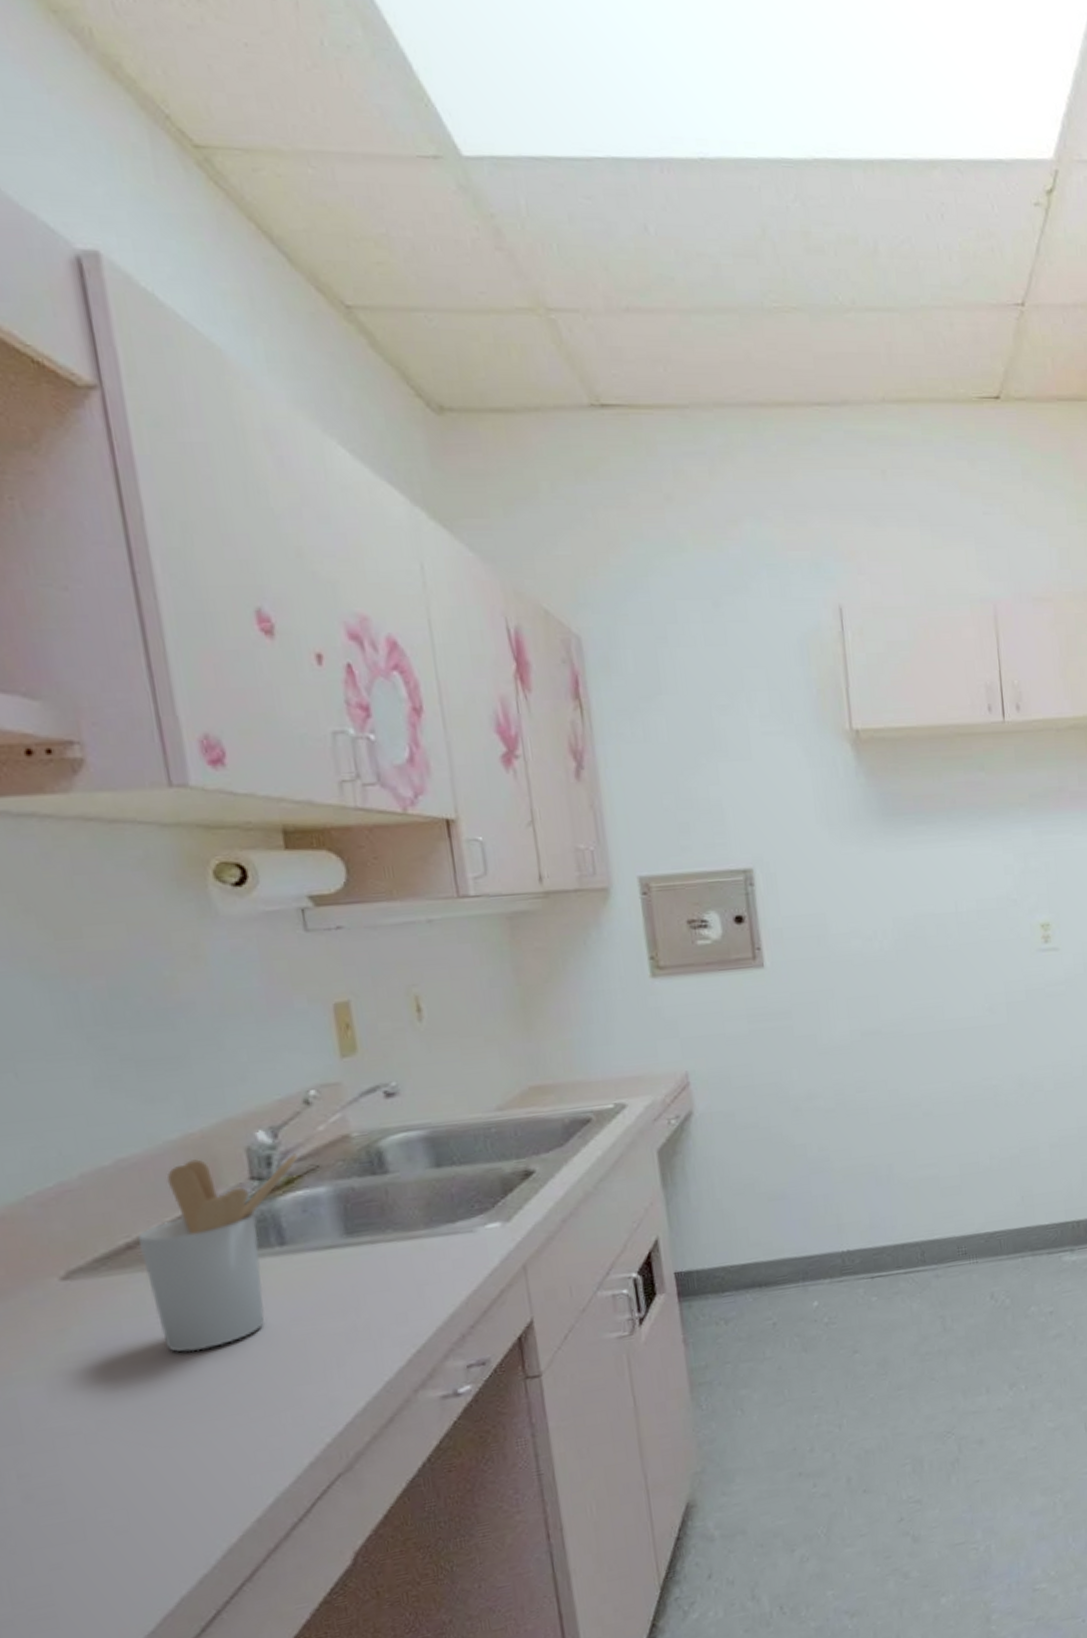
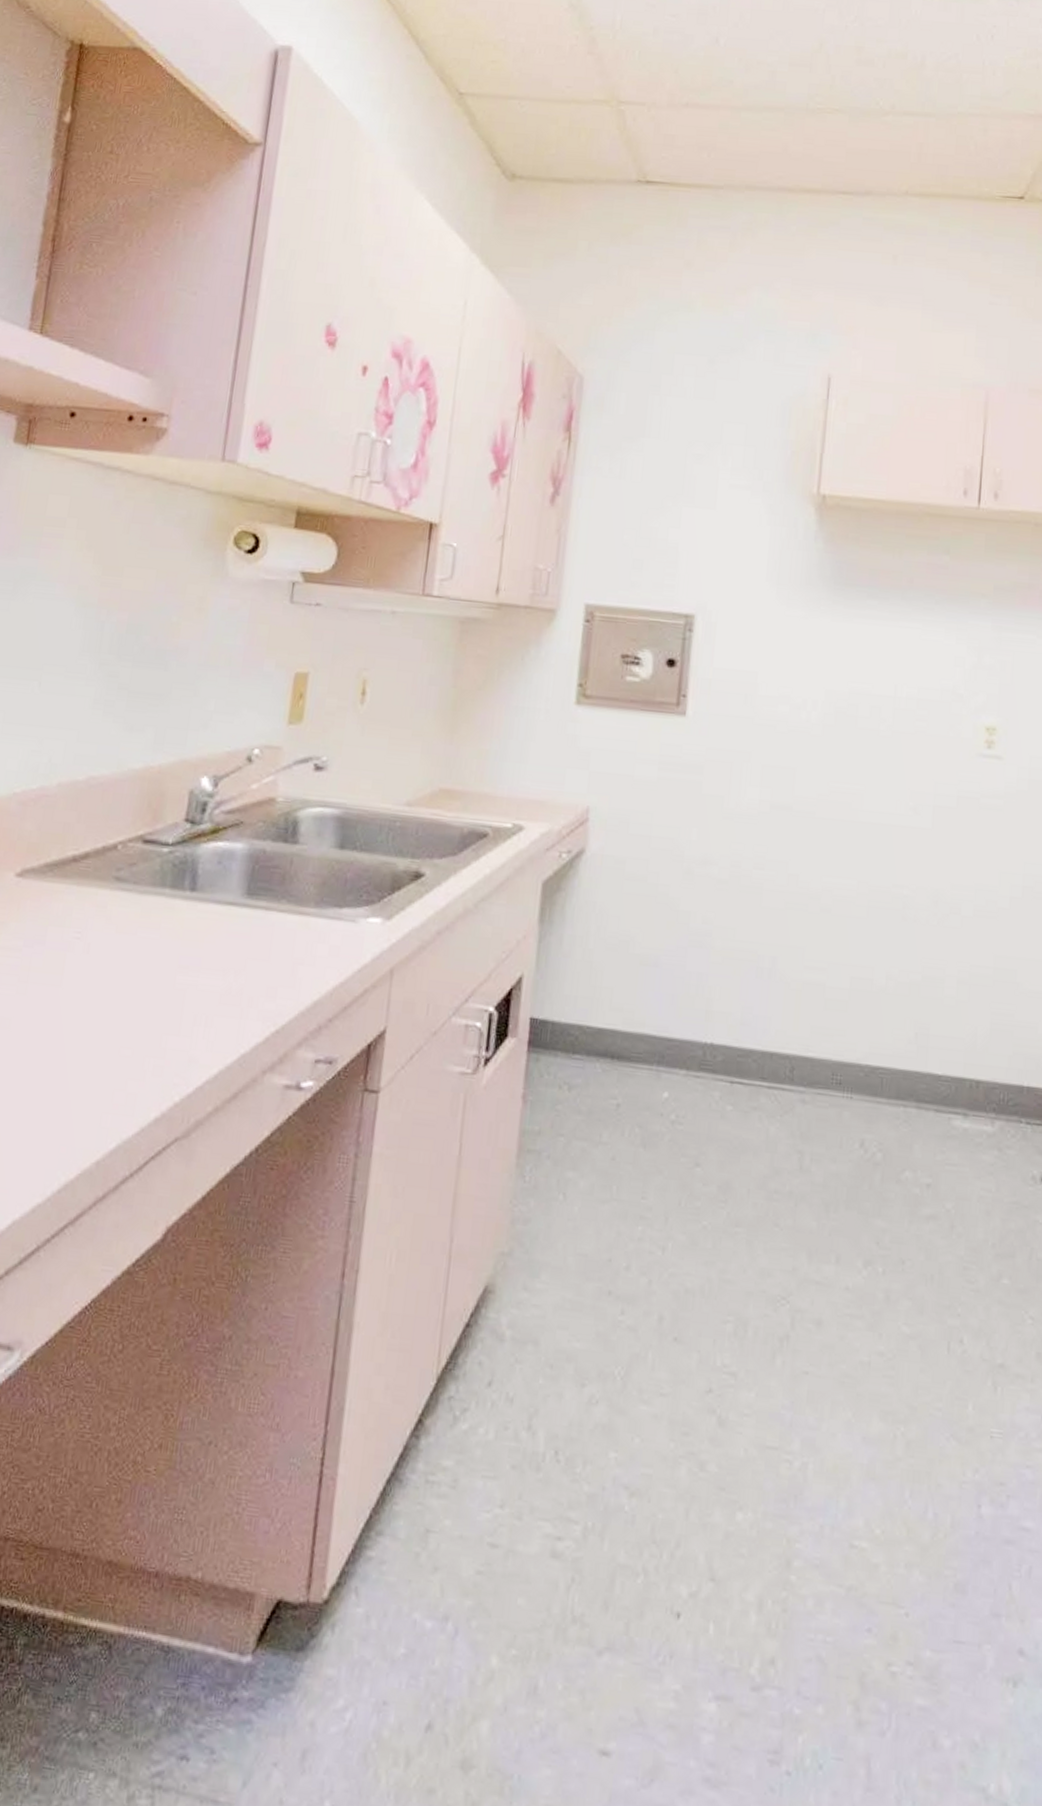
utensil holder: present [137,1153,298,1352] -> none [75,791,228,975]

